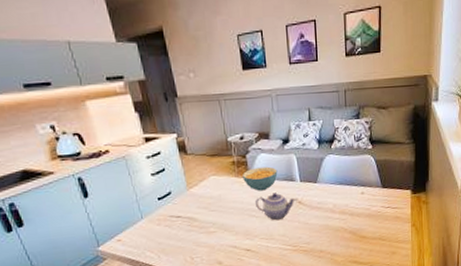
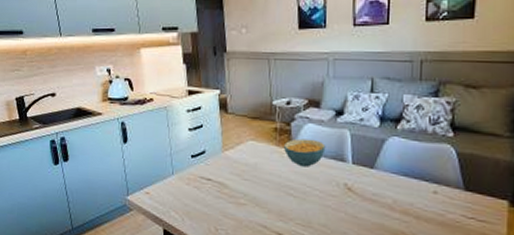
teapot: present [256,192,297,221] -> none [295,171,346,206]

